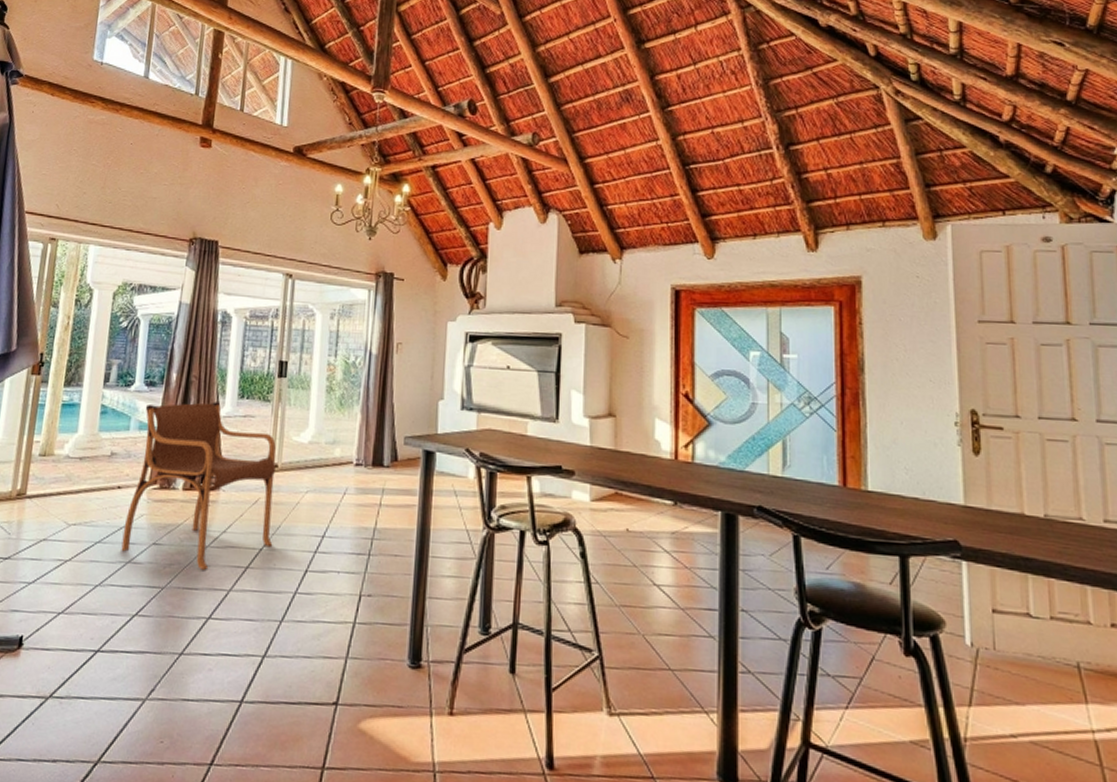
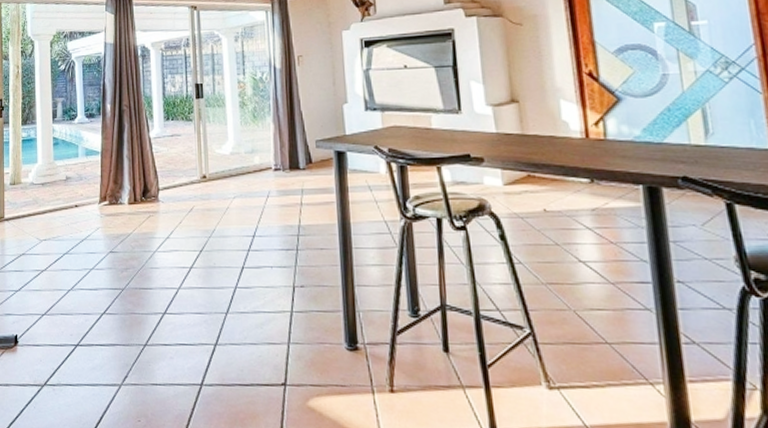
armchair: present [121,402,276,570] -> none [84,125,211,272]

